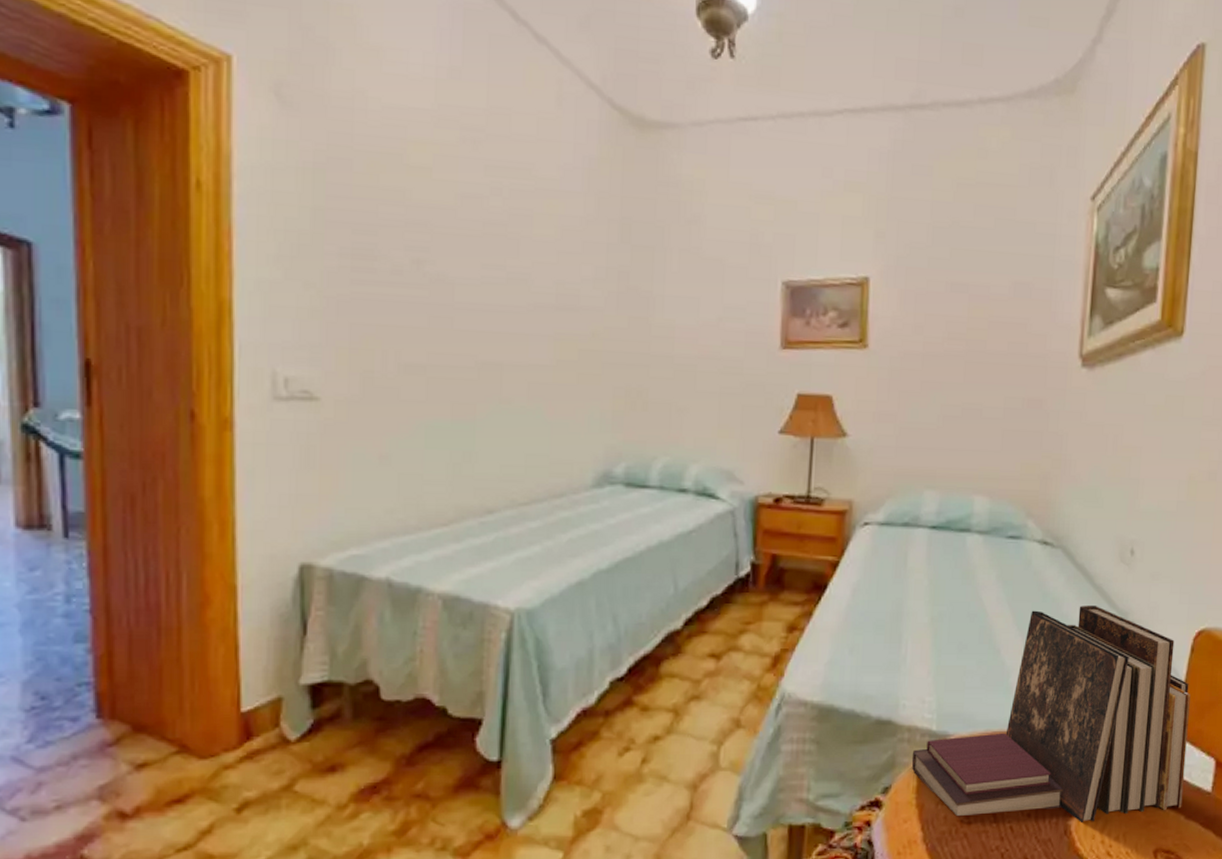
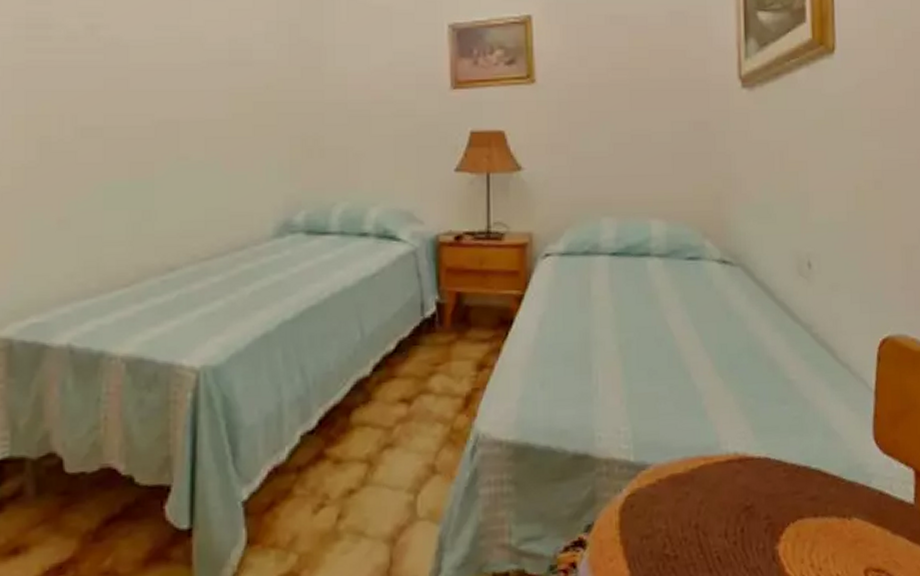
book: present [911,604,1191,822] -> none [612,320,887,551]

